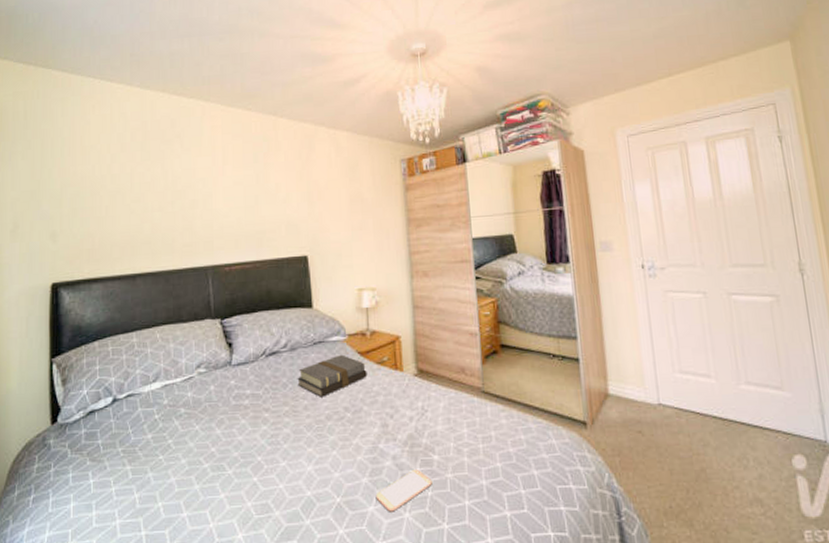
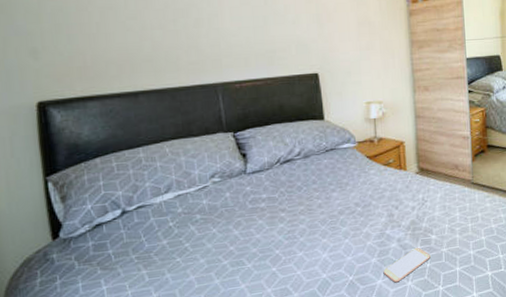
book: present [297,354,367,397] -> none [311,159,375,196]

